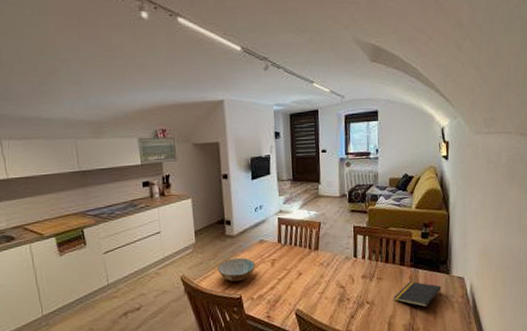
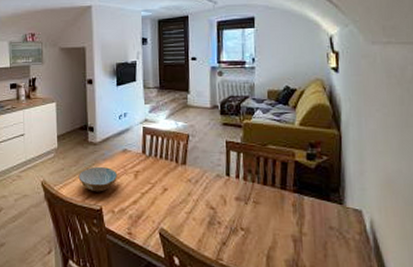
notepad: present [394,281,442,308] -> none [273,209,333,242]

